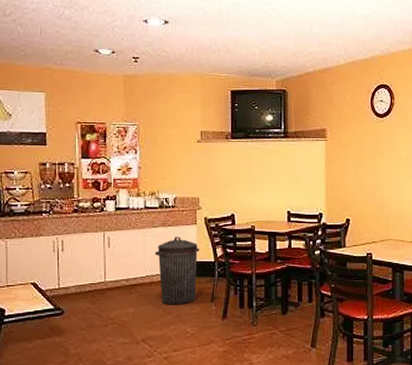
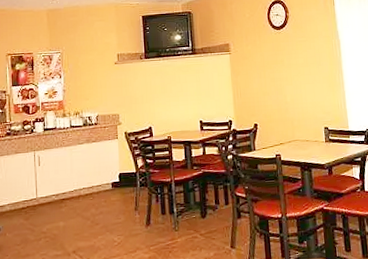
trash can: present [154,237,200,305] -> none [81,151,122,216]

